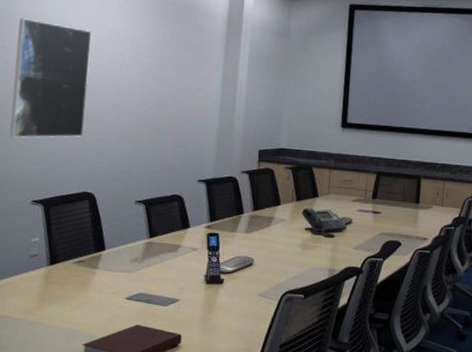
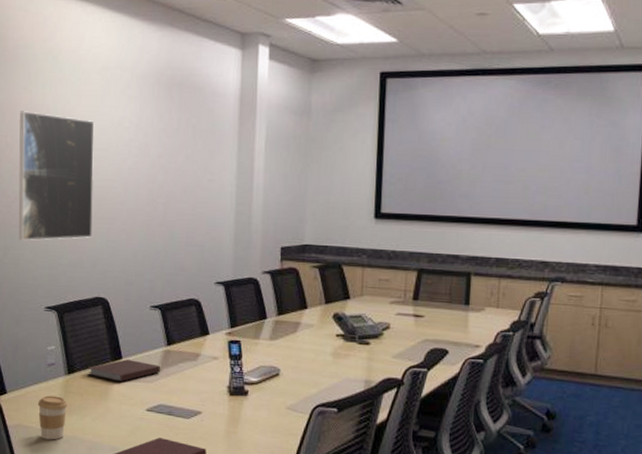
coffee cup: none [17,285,48,329] -> present [37,395,68,440]
notebook: none [70,250,143,272] -> present [87,359,161,382]

